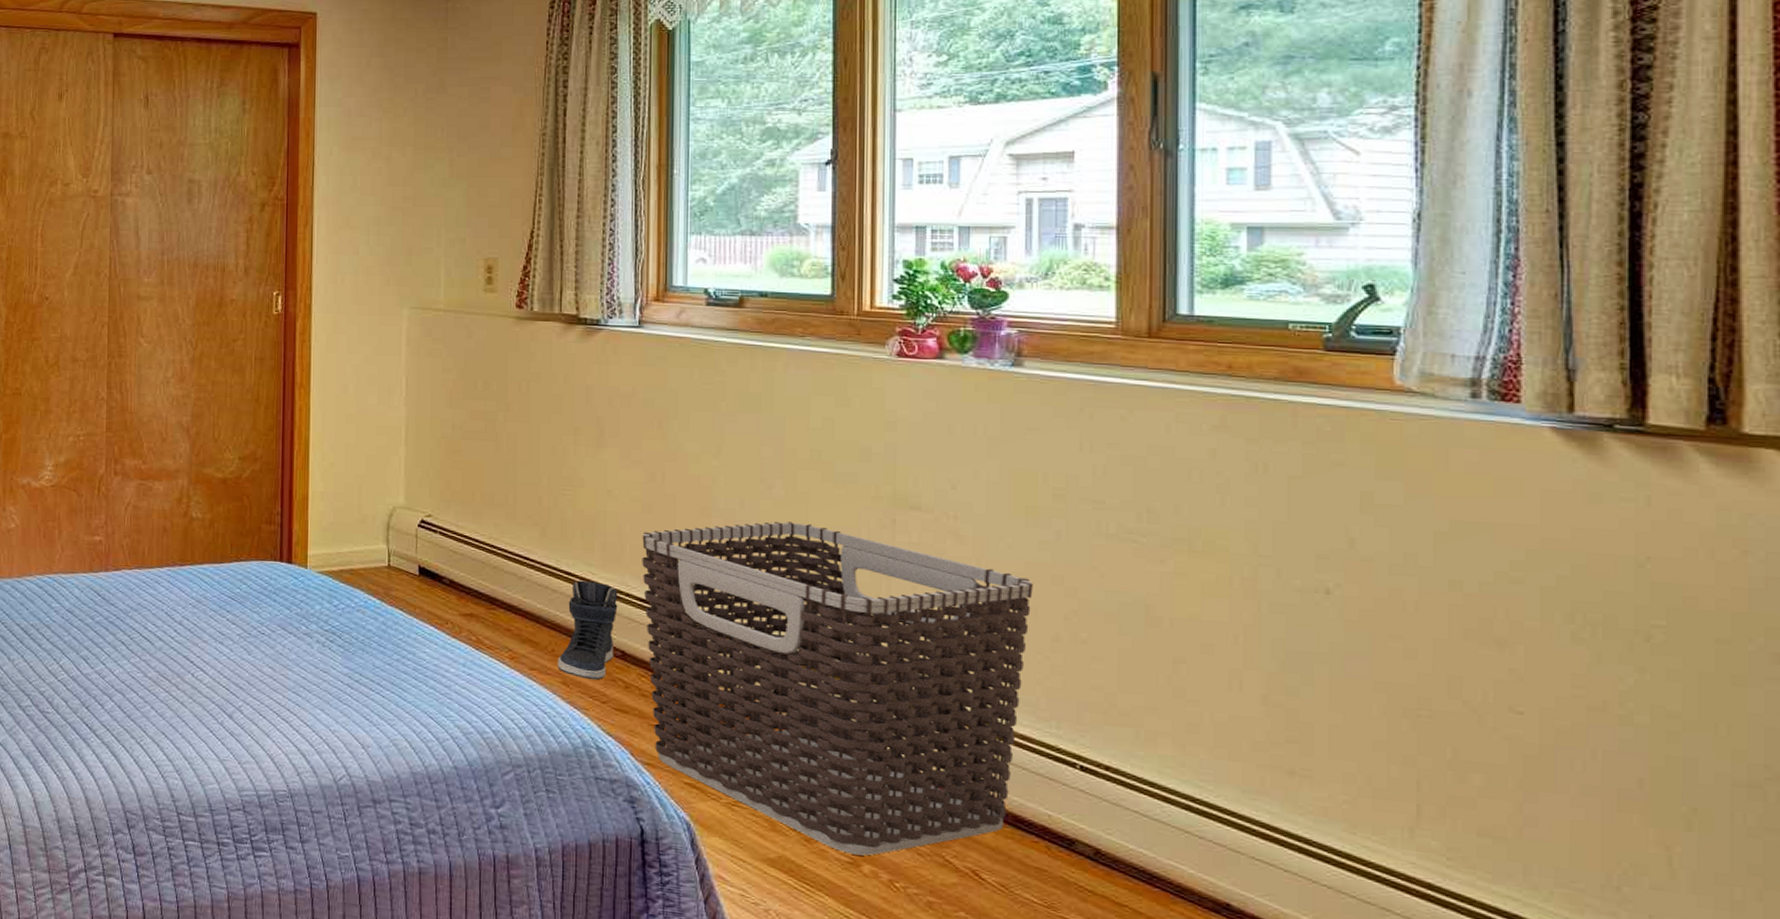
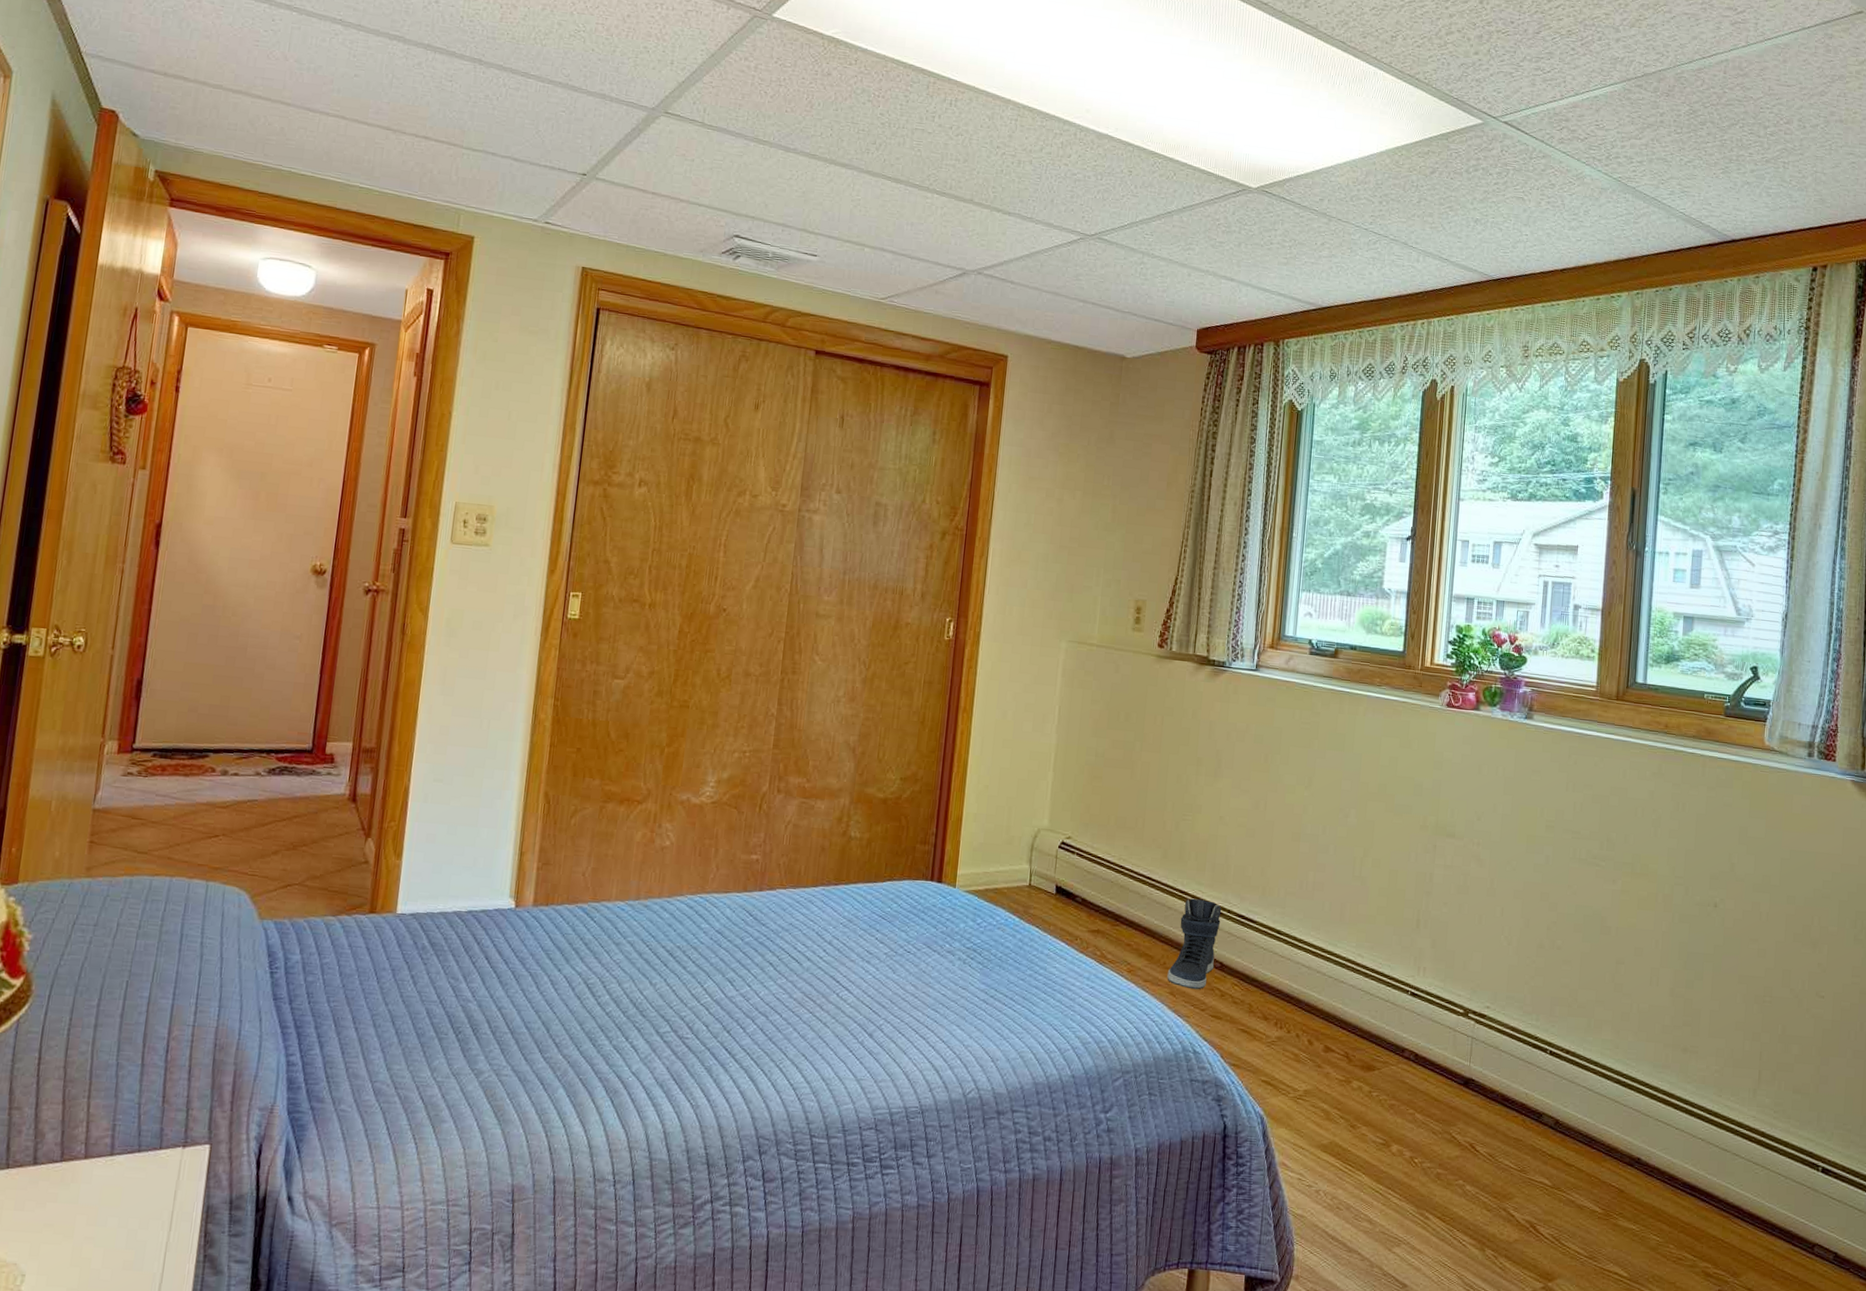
clothes hamper: present [642,521,1033,856] -> none [1241,846,1528,1137]

